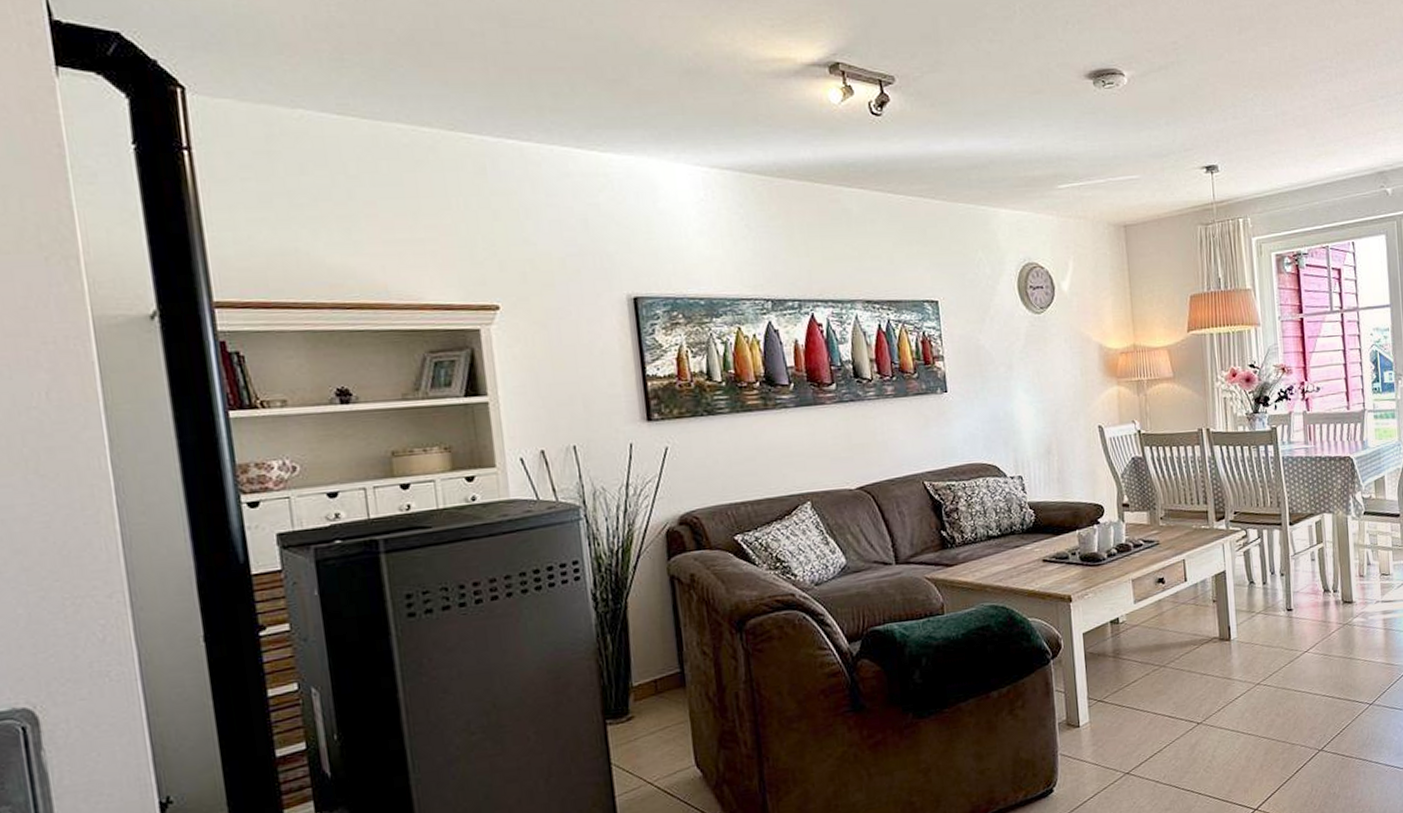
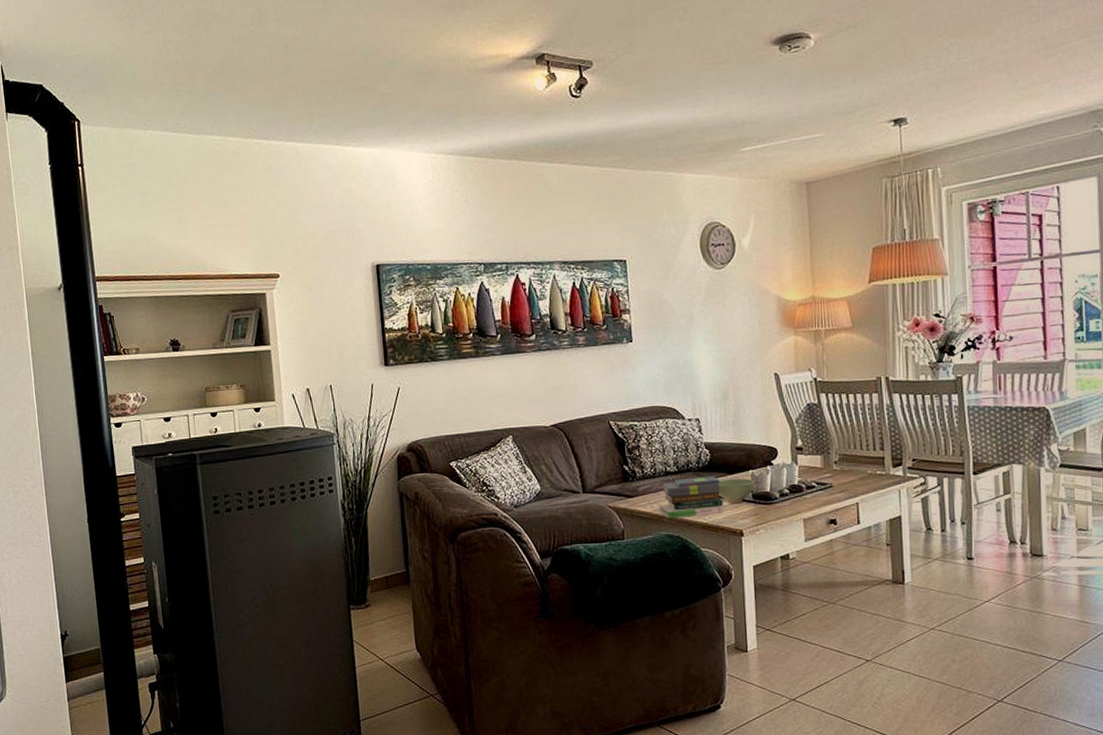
books: none [981,538,1051,588] -> present [658,476,724,519]
bowl: none [1044,539,1082,568] -> present [718,478,755,504]

